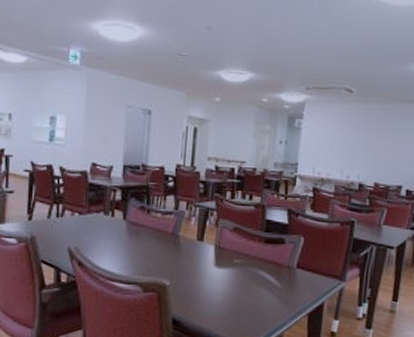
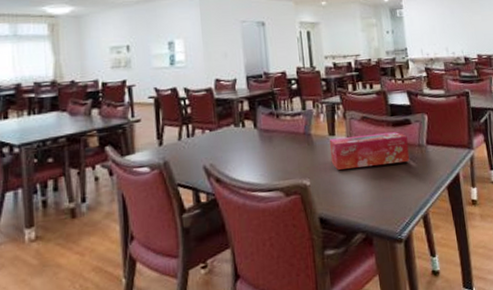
tissue box: none [194,243,278,282] -> present [329,131,410,170]

